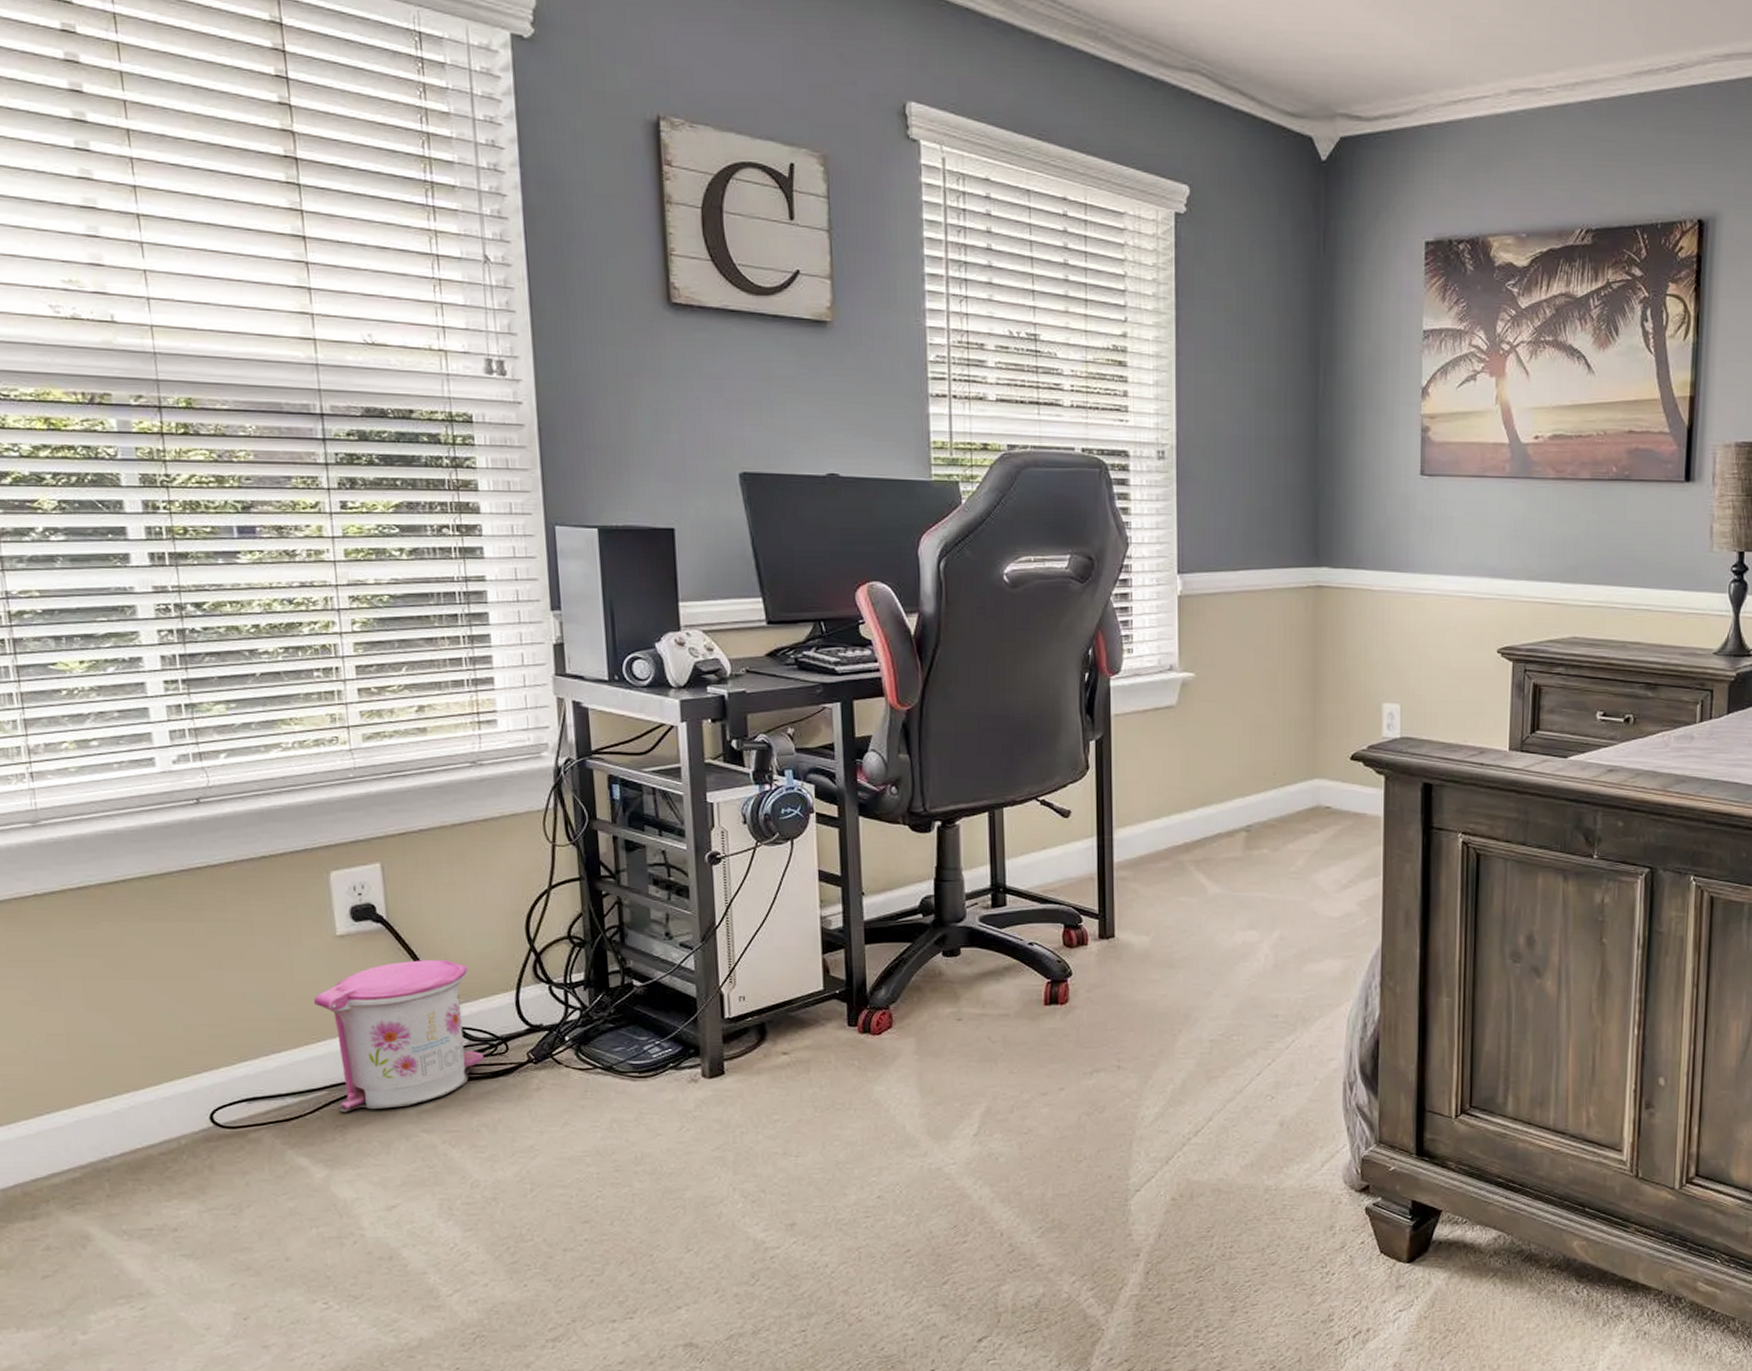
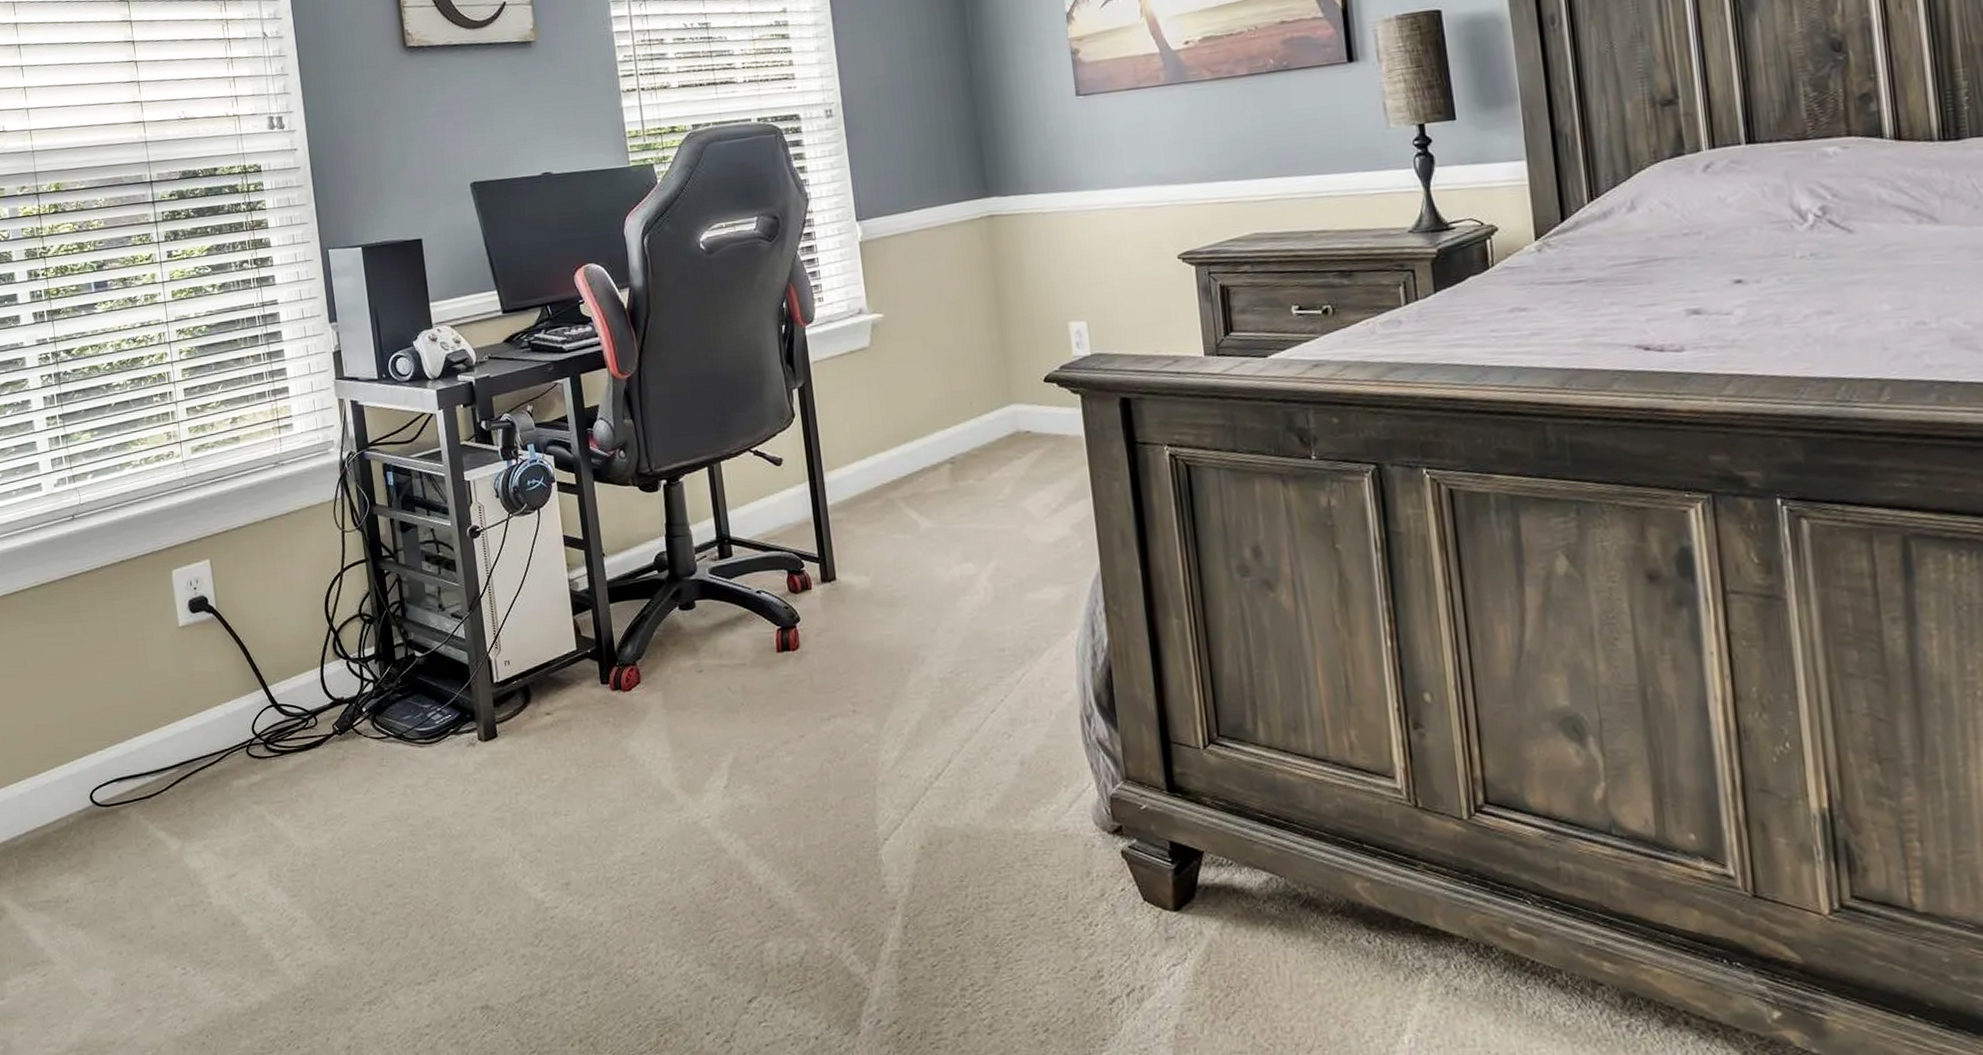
trash can: present [314,959,484,1113] -> none [164,642,299,788]

